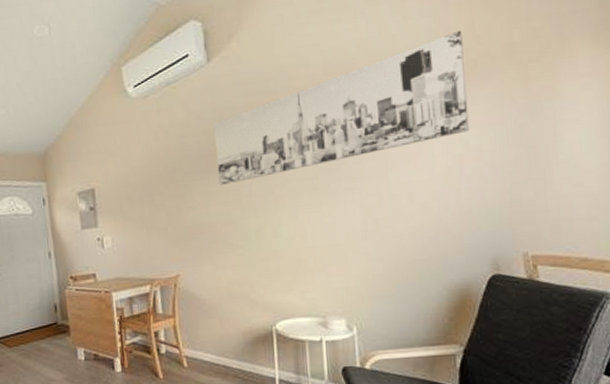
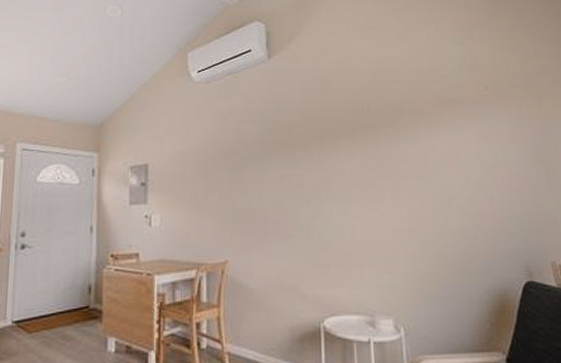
wall art: present [214,30,469,185] -> none [271,60,497,173]

